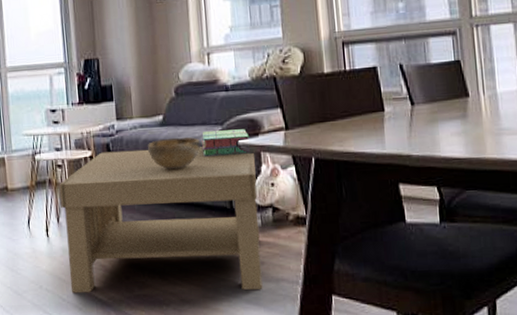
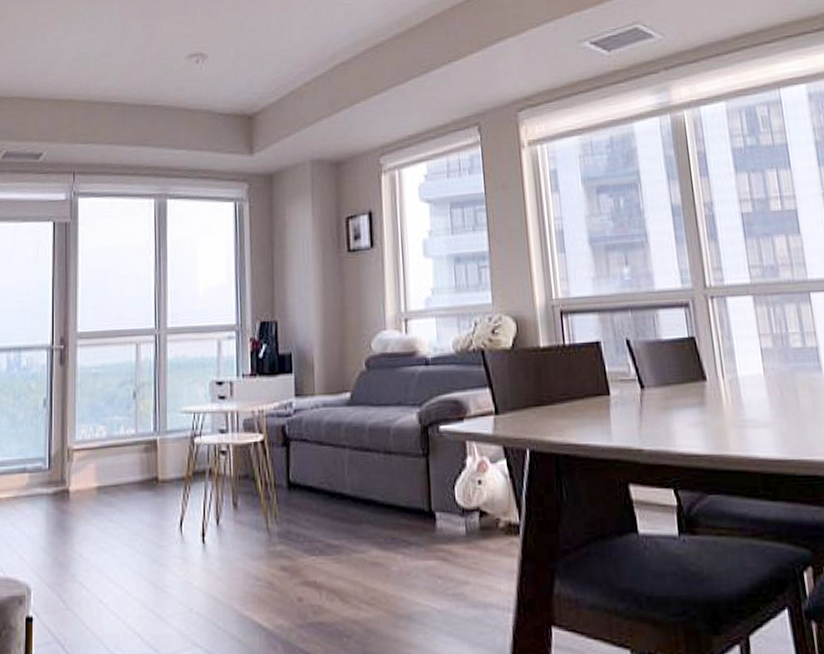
coffee table: present [59,147,263,294] -> none [221,432,467,619]
decorative bowl: present [148,137,201,170] -> none [331,421,395,460]
stack of books: present [201,129,250,157] -> none [395,412,453,445]

